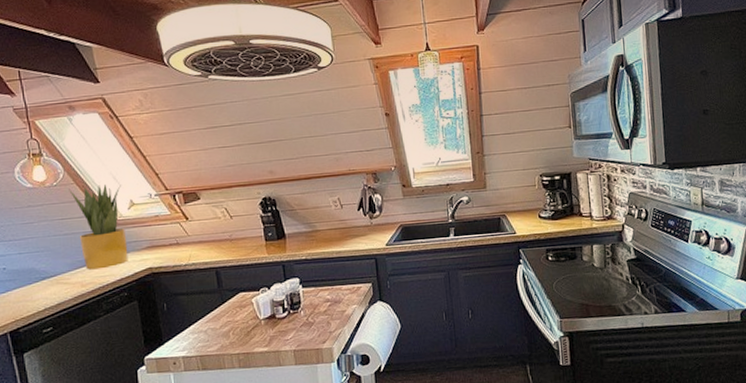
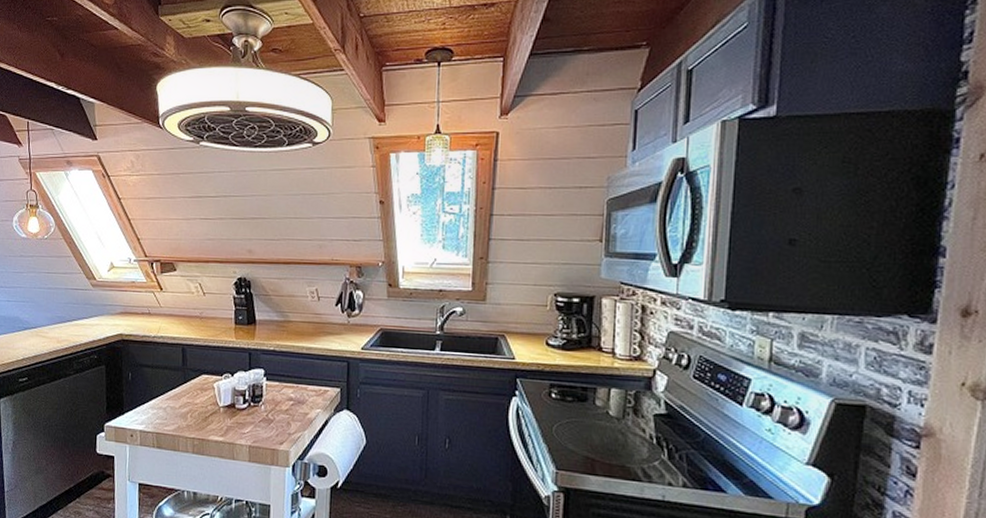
planter: present [69,184,128,270] -> none [57,243,104,328]

